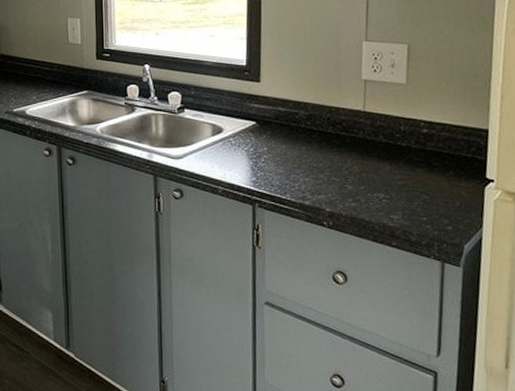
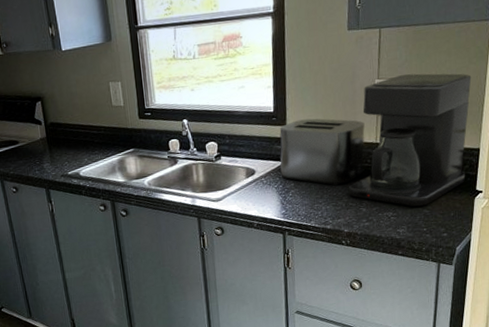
toaster: none [251,77,351,155] -> present [279,118,365,186]
coffee maker: none [331,39,475,190] -> present [348,73,472,207]

